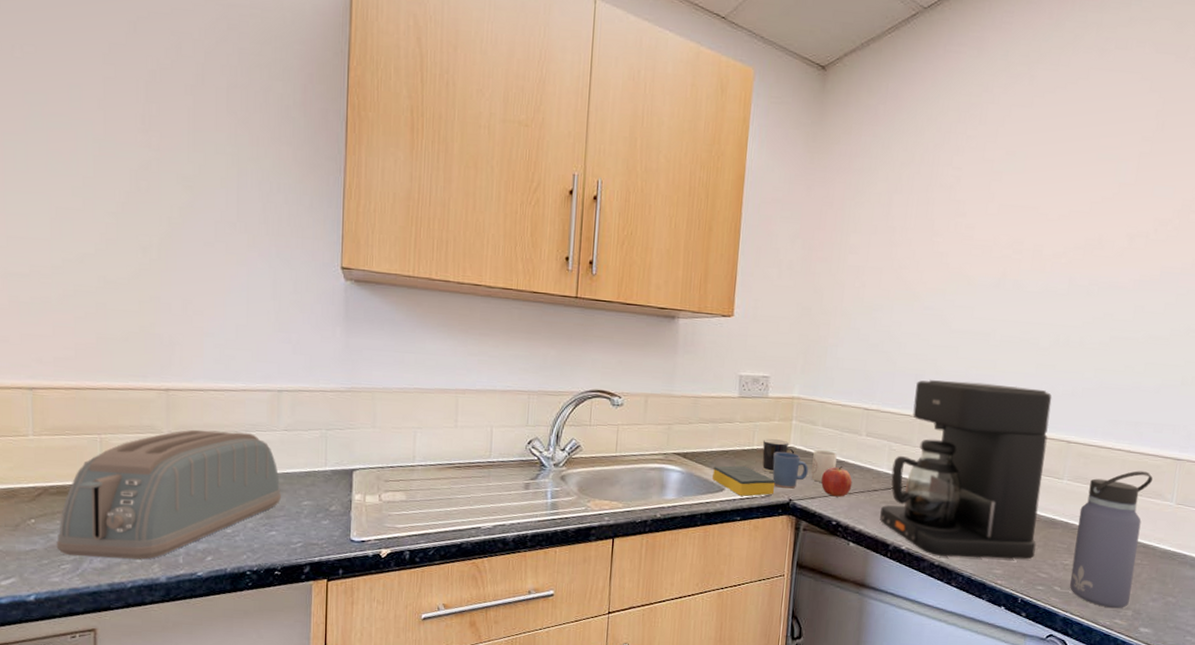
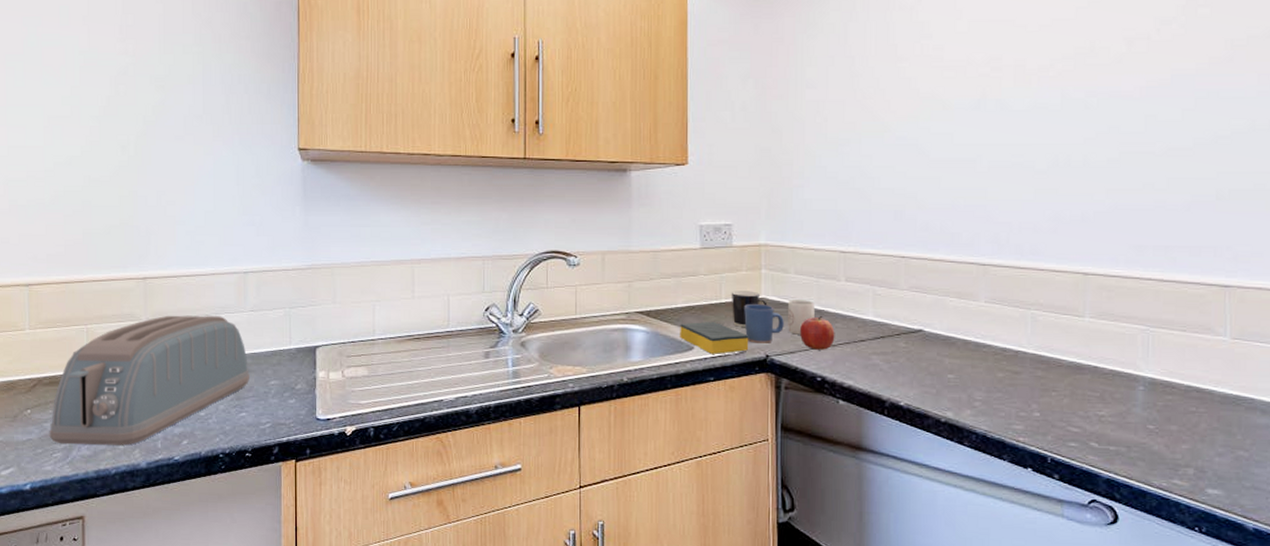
coffee maker: present [880,380,1052,560] -> none [871,214,1061,413]
water bottle: present [1069,471,1153,609] -> none [1109,302,1196,467]

